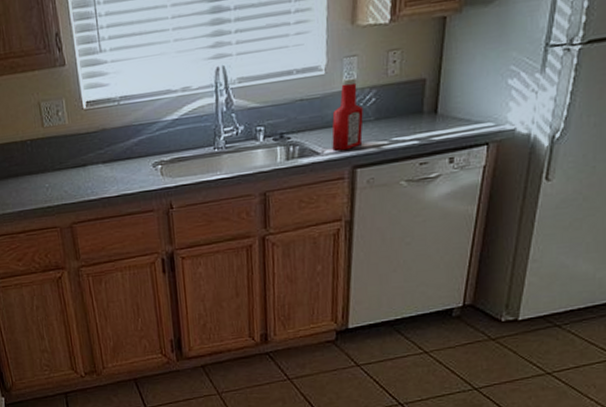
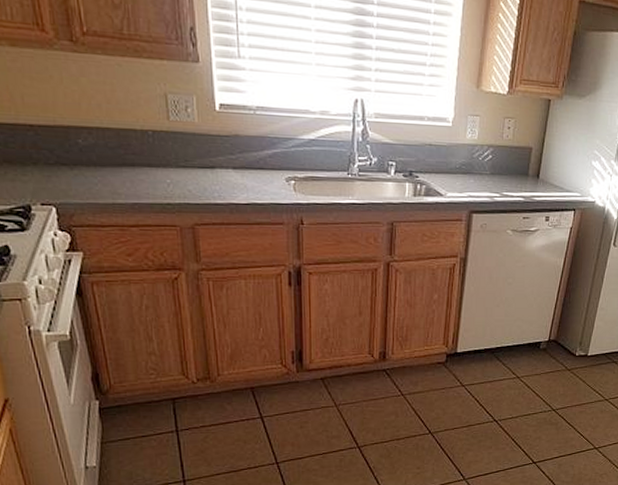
ketchup bottle: present [331,77,363,151] -> none [454,134,481,196]

